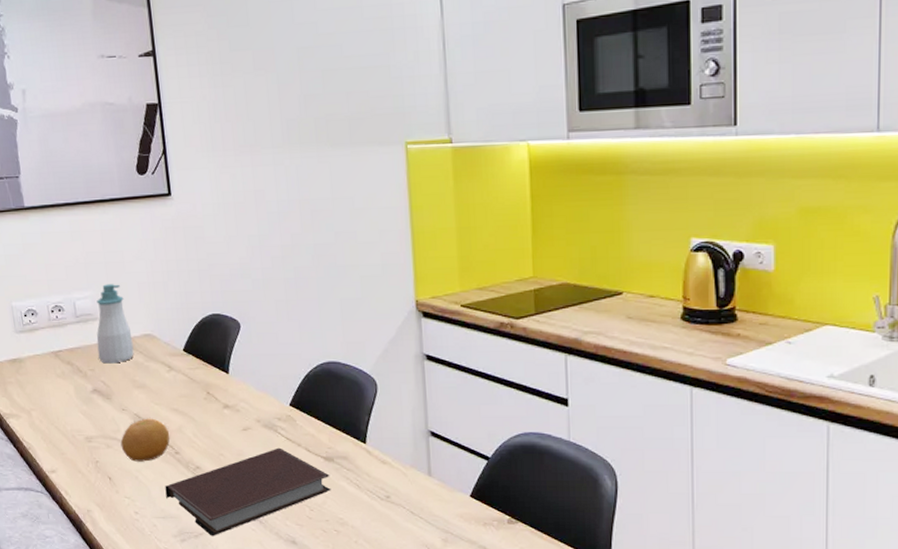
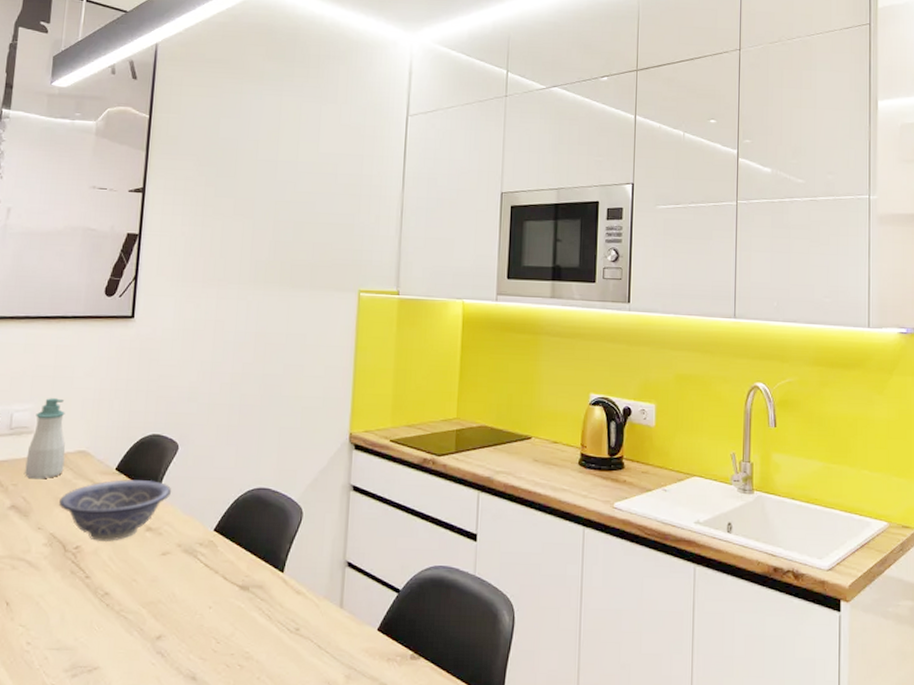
fruit: present [120,418,170,462] -> none [27,538,83,586]
decorative bowl: none [136,360,242,419] -> present [59,479,172,541]
notebook: present [165,447,331,536] -> none [65,574,243,671]

